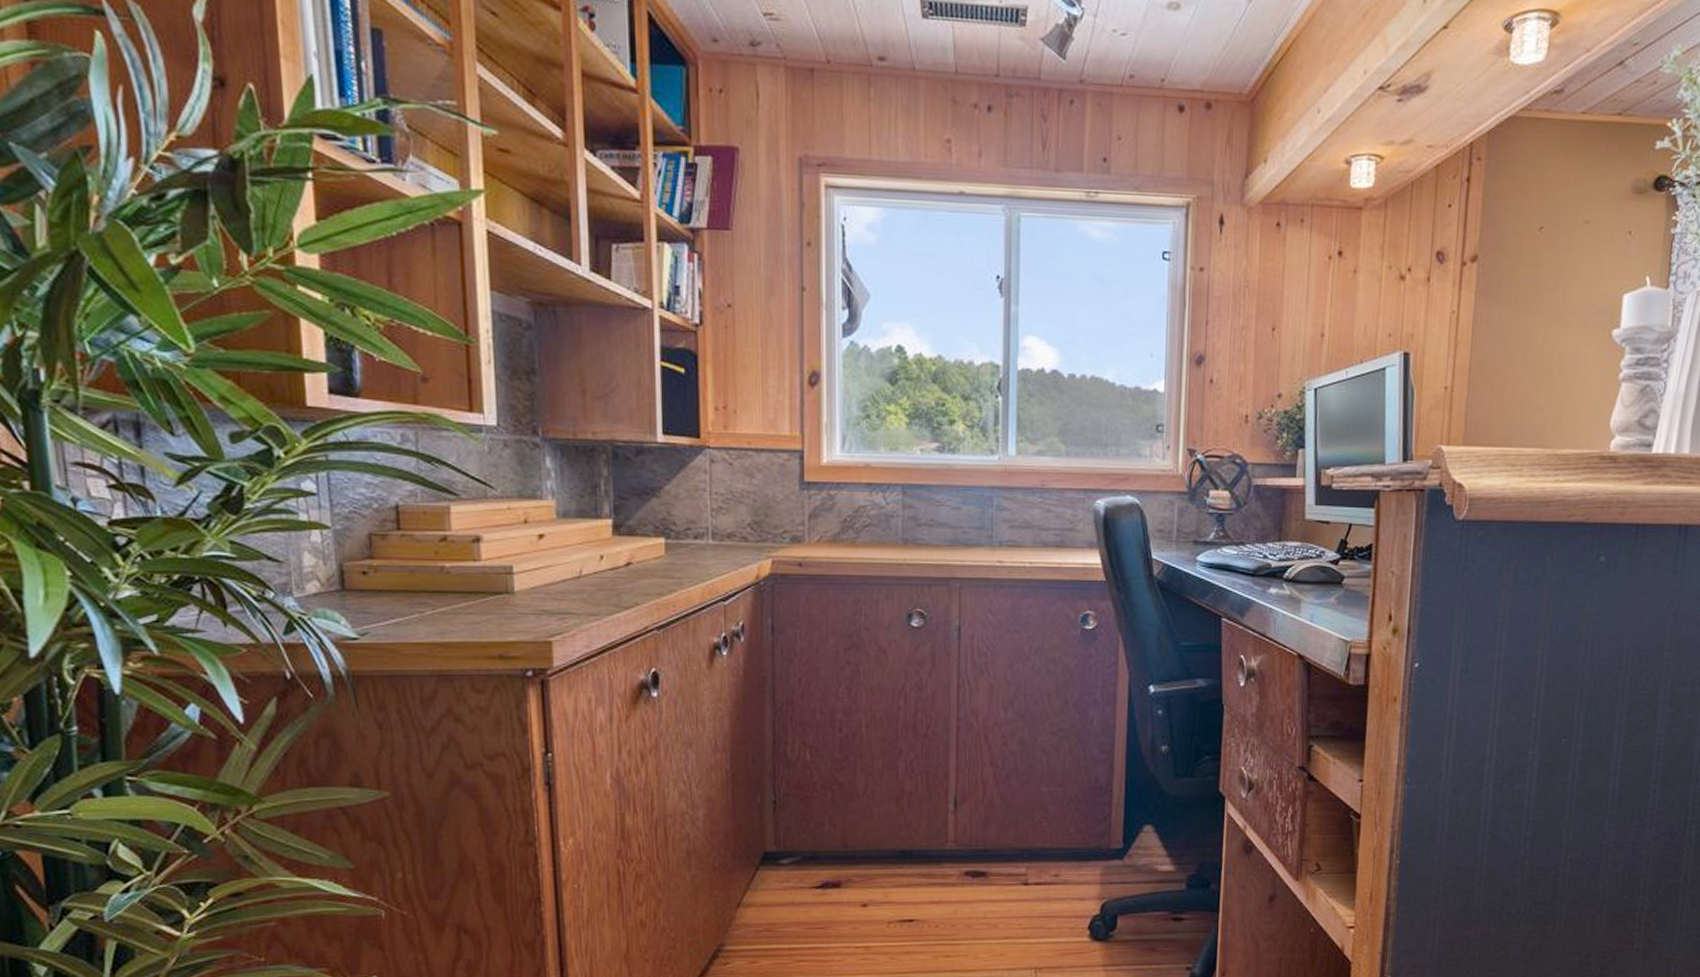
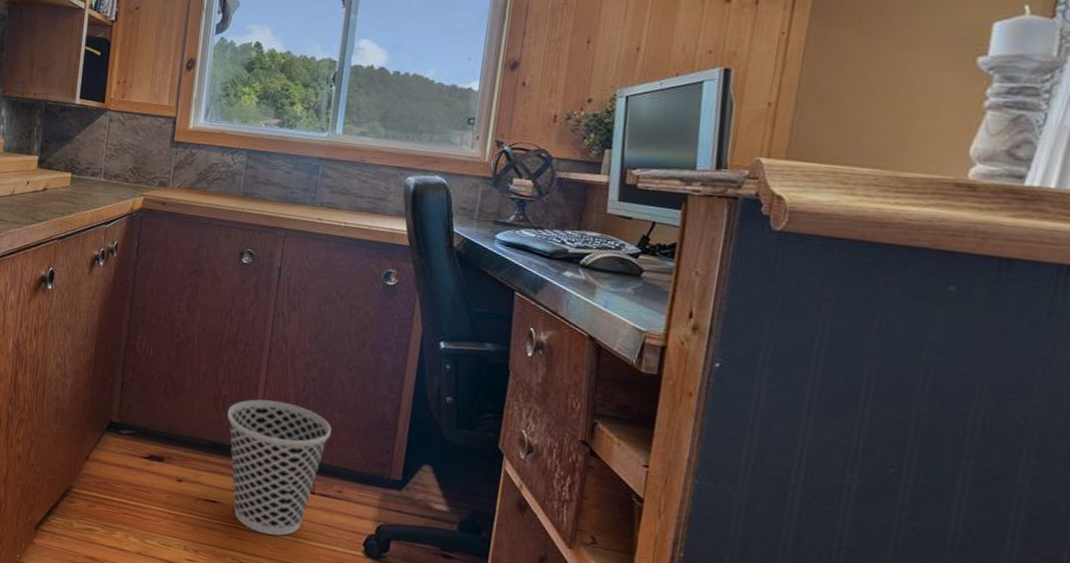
wastebasket: none [915,786,1040,943] -> present [227,399,332,536]

